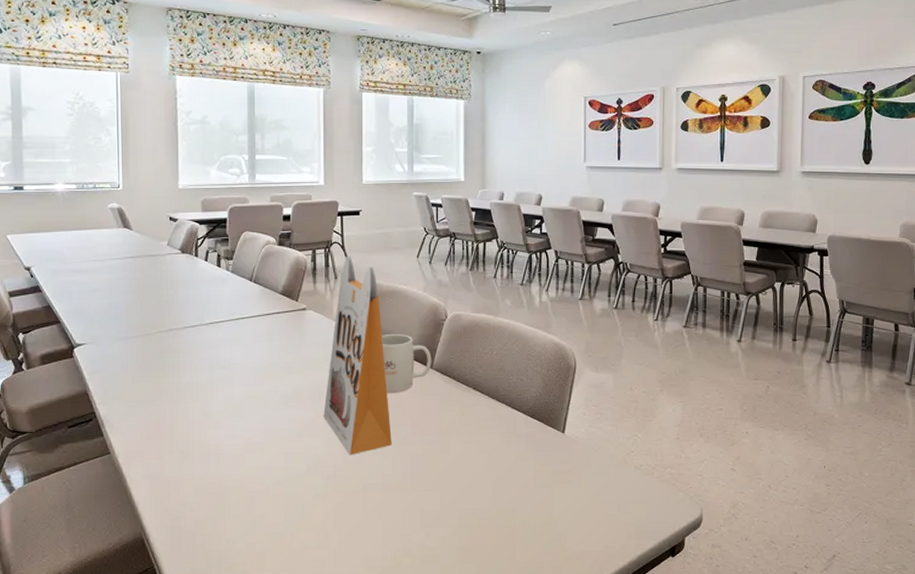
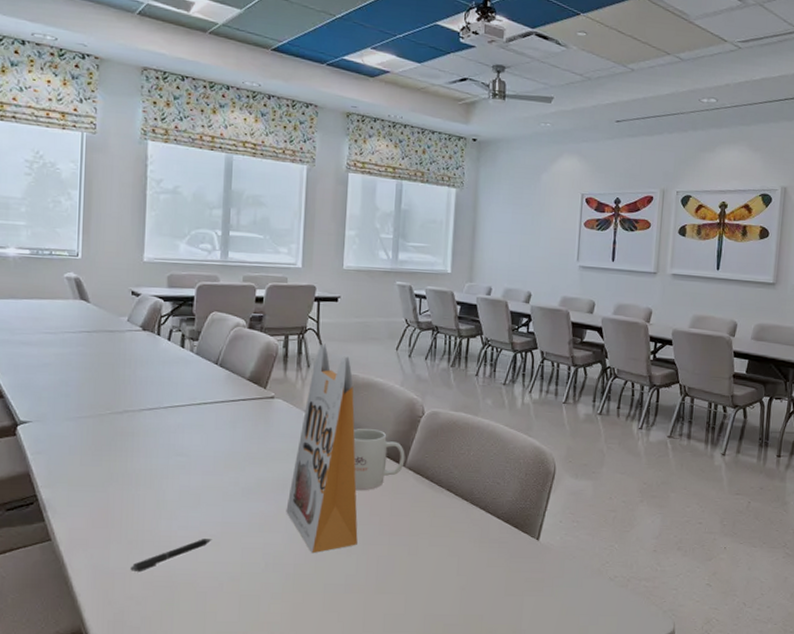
pen: none [183,446,257,480] -> present [130,539,212,573]

